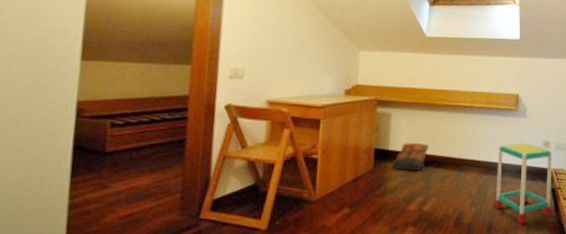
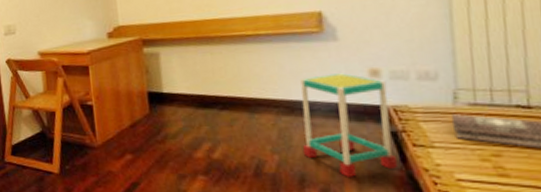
backpack: present [393,142,428,172] -> none [169,82,208,115]

